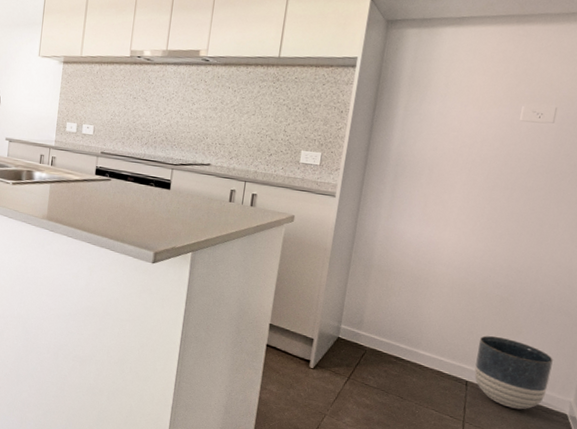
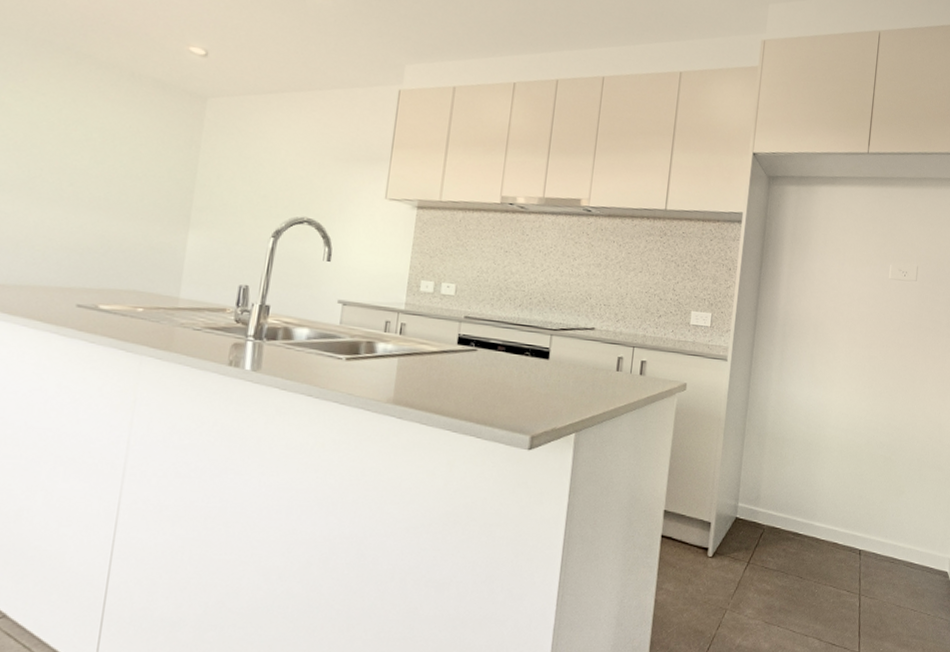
planter: present [474,336,553,410] -> none [866,498,932,573]

